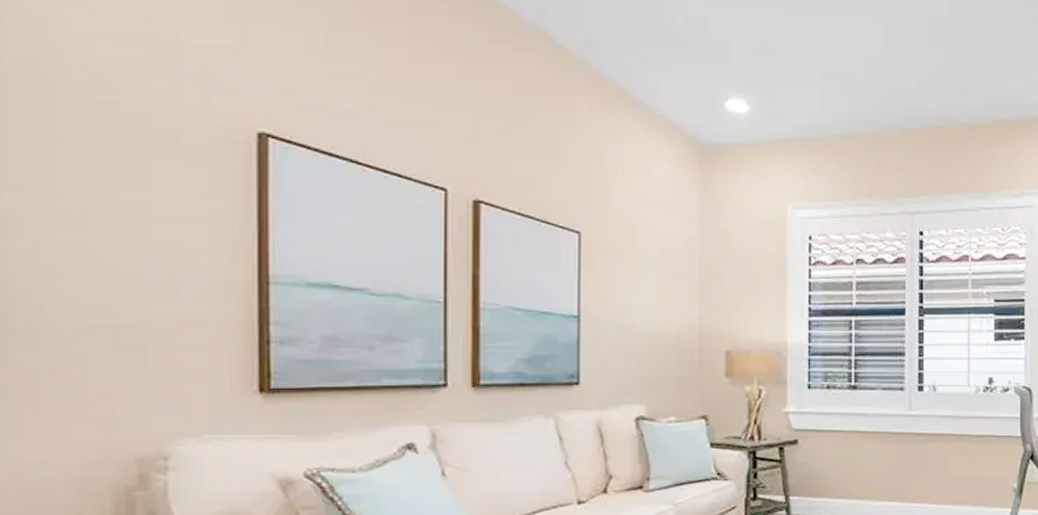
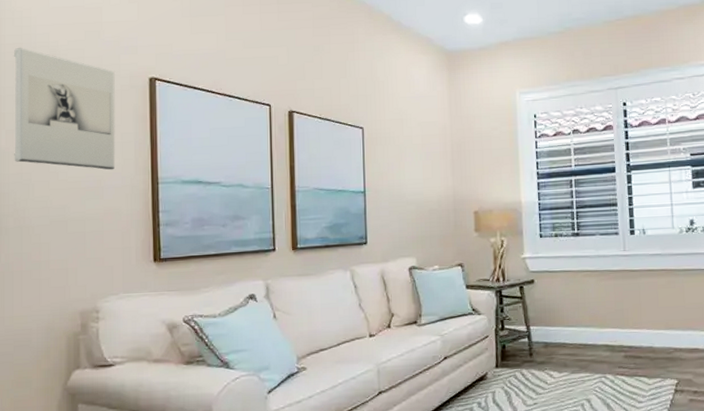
wall sculpture: none [24,63,201,260] -> present [14,47,116,170]

